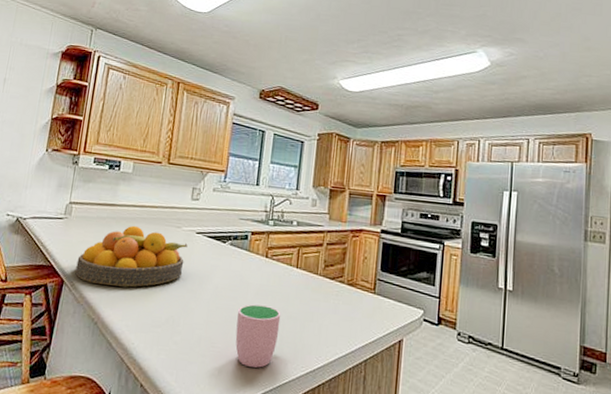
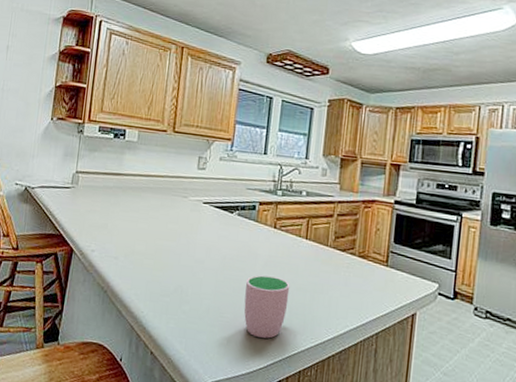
fruit bowl: present [75,225,188,287] -> none [84,195,195,257]

